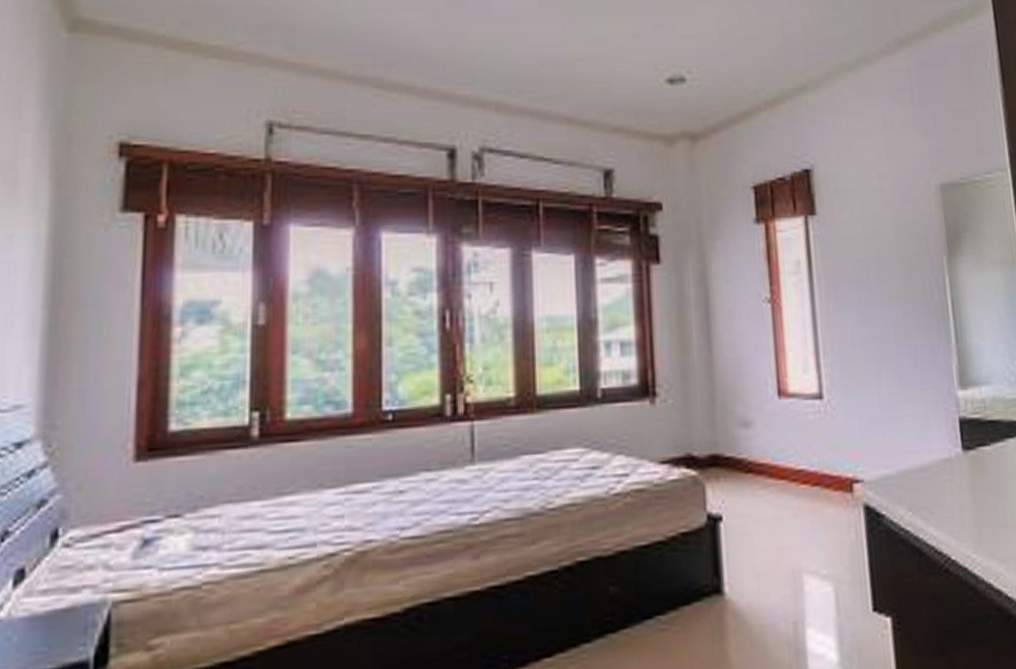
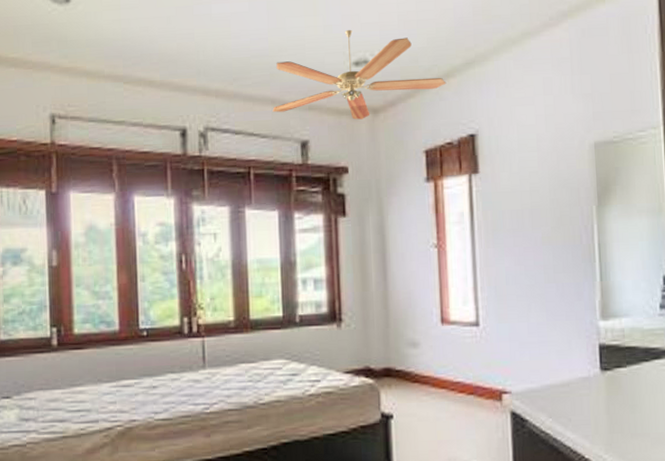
ceiling fan: none [568,41,776,147] -> present [272,29,447,120]

